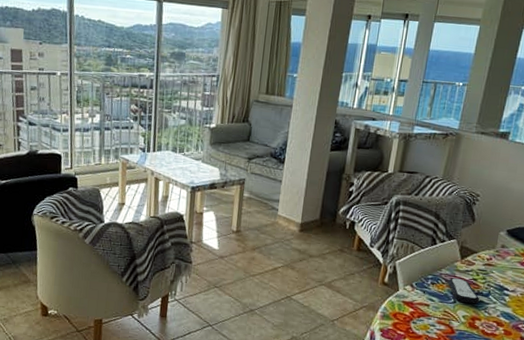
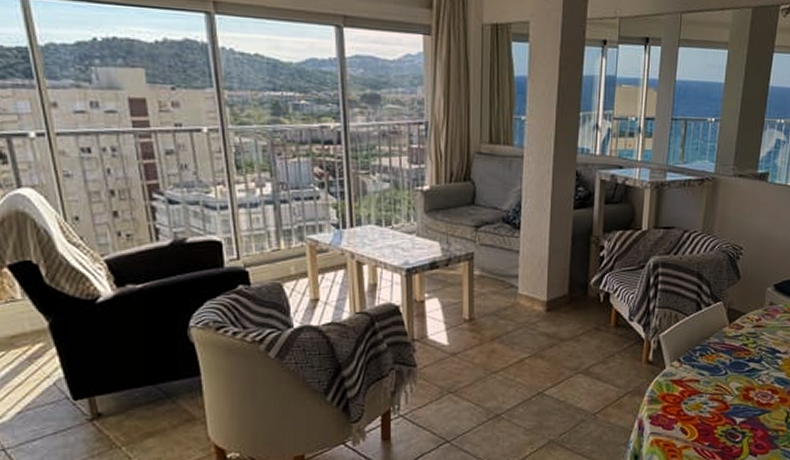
remote control: present [447,278,480,304] -> none [717,346,752,373]

